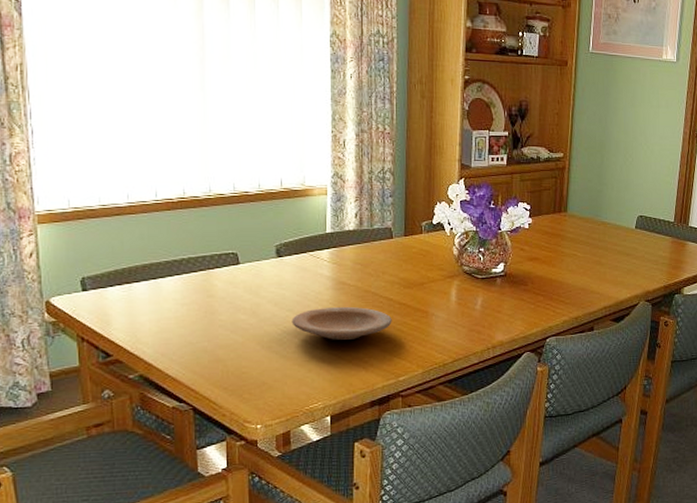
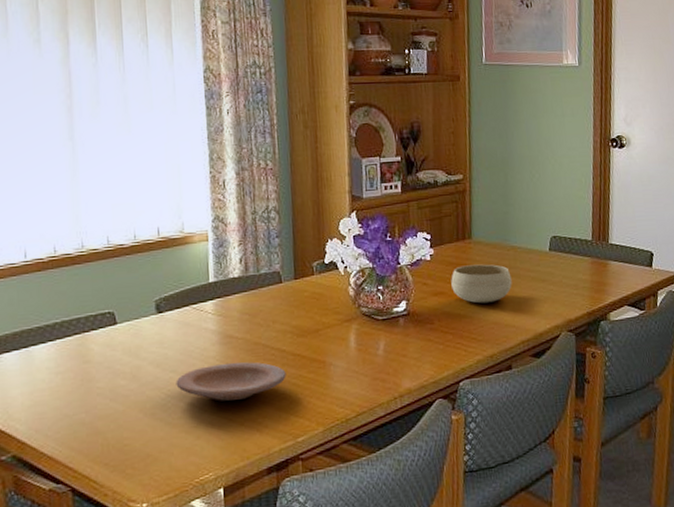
bowl: none [546,236,600,271] -> present [451,264,512,304]

